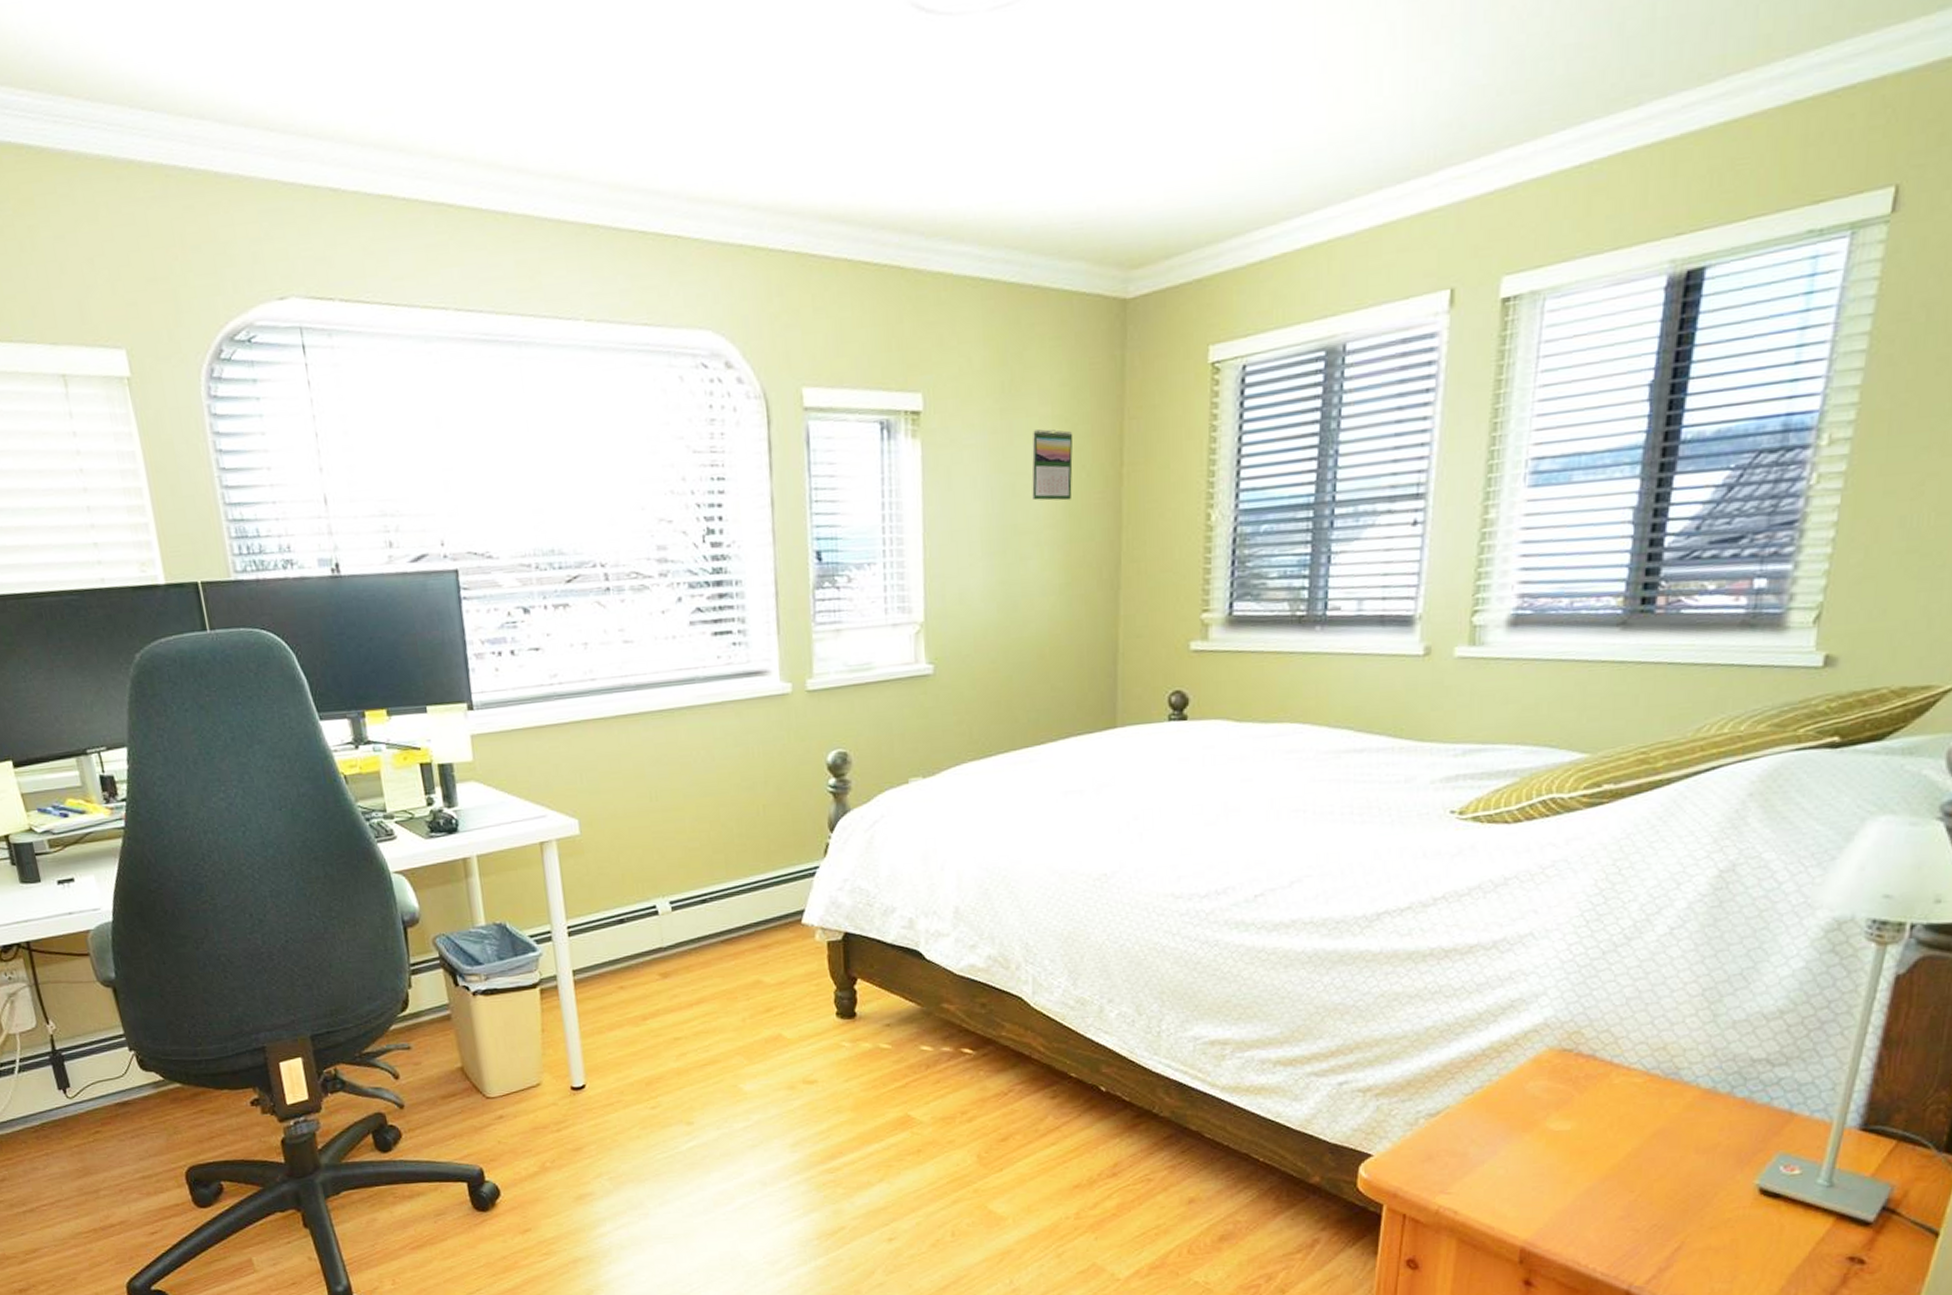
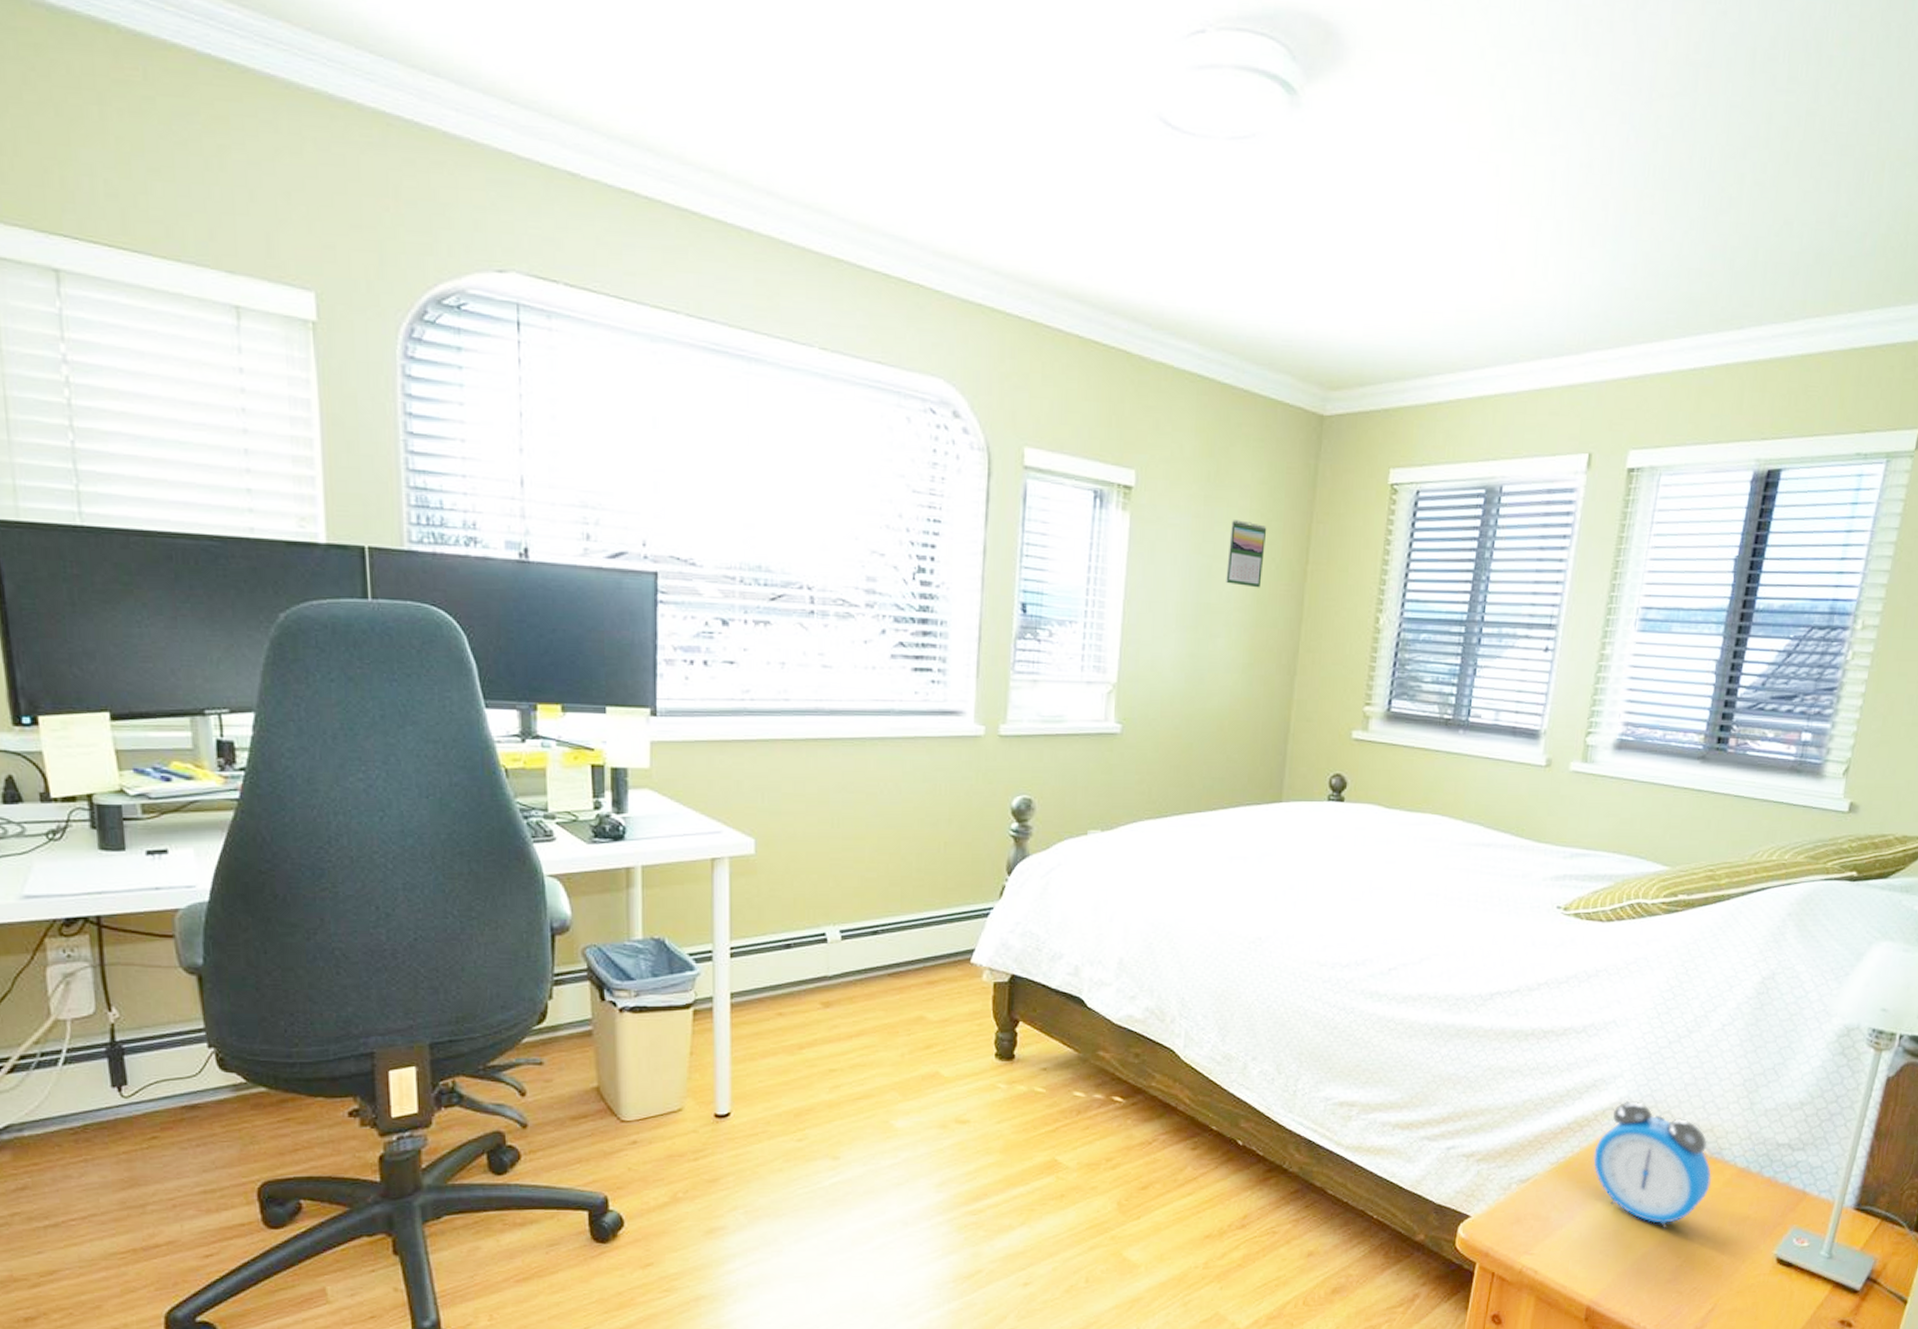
alarm clock: none [1517,1020,1667,1161] -> present [1593,1100,1711,1229]

